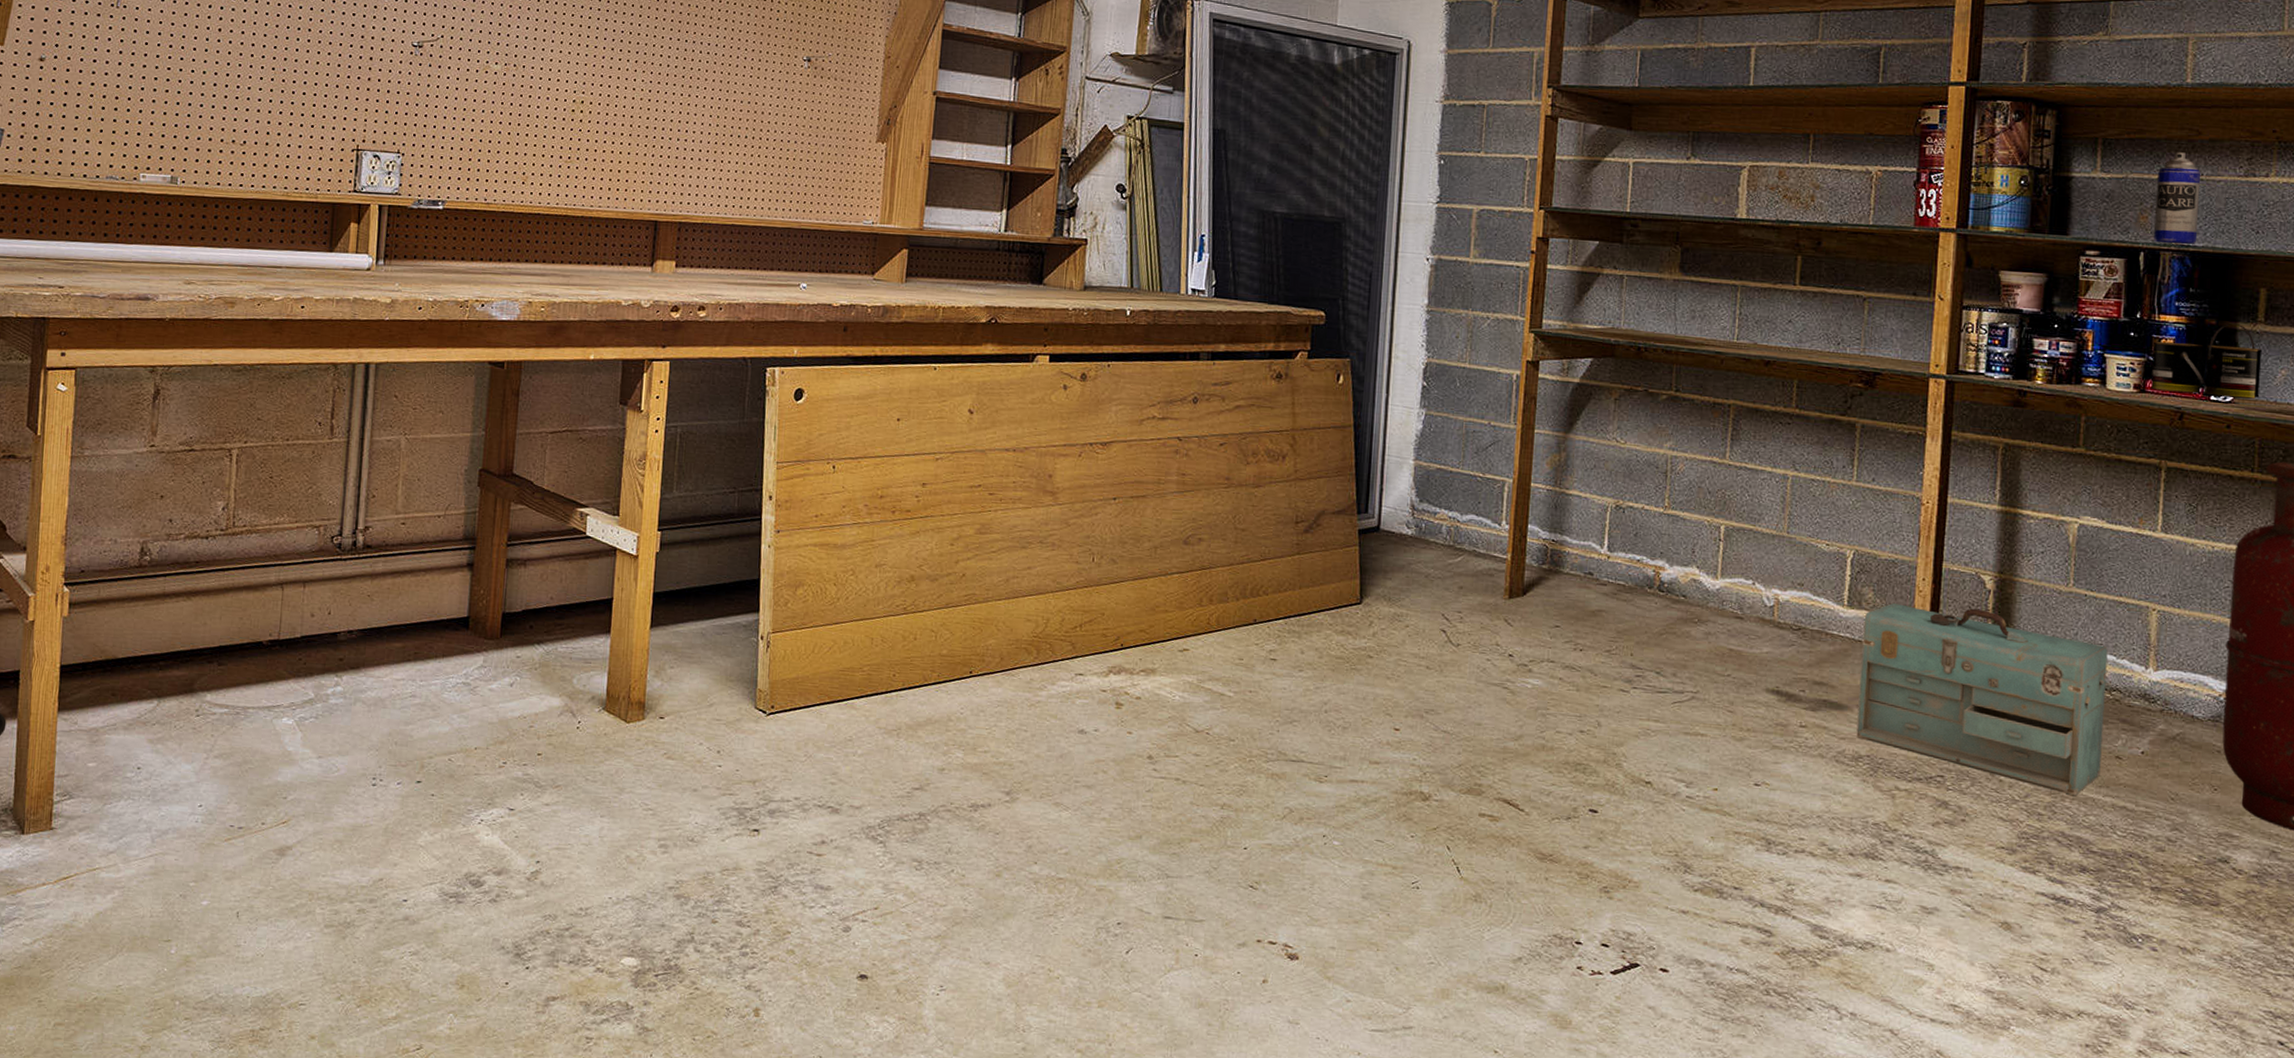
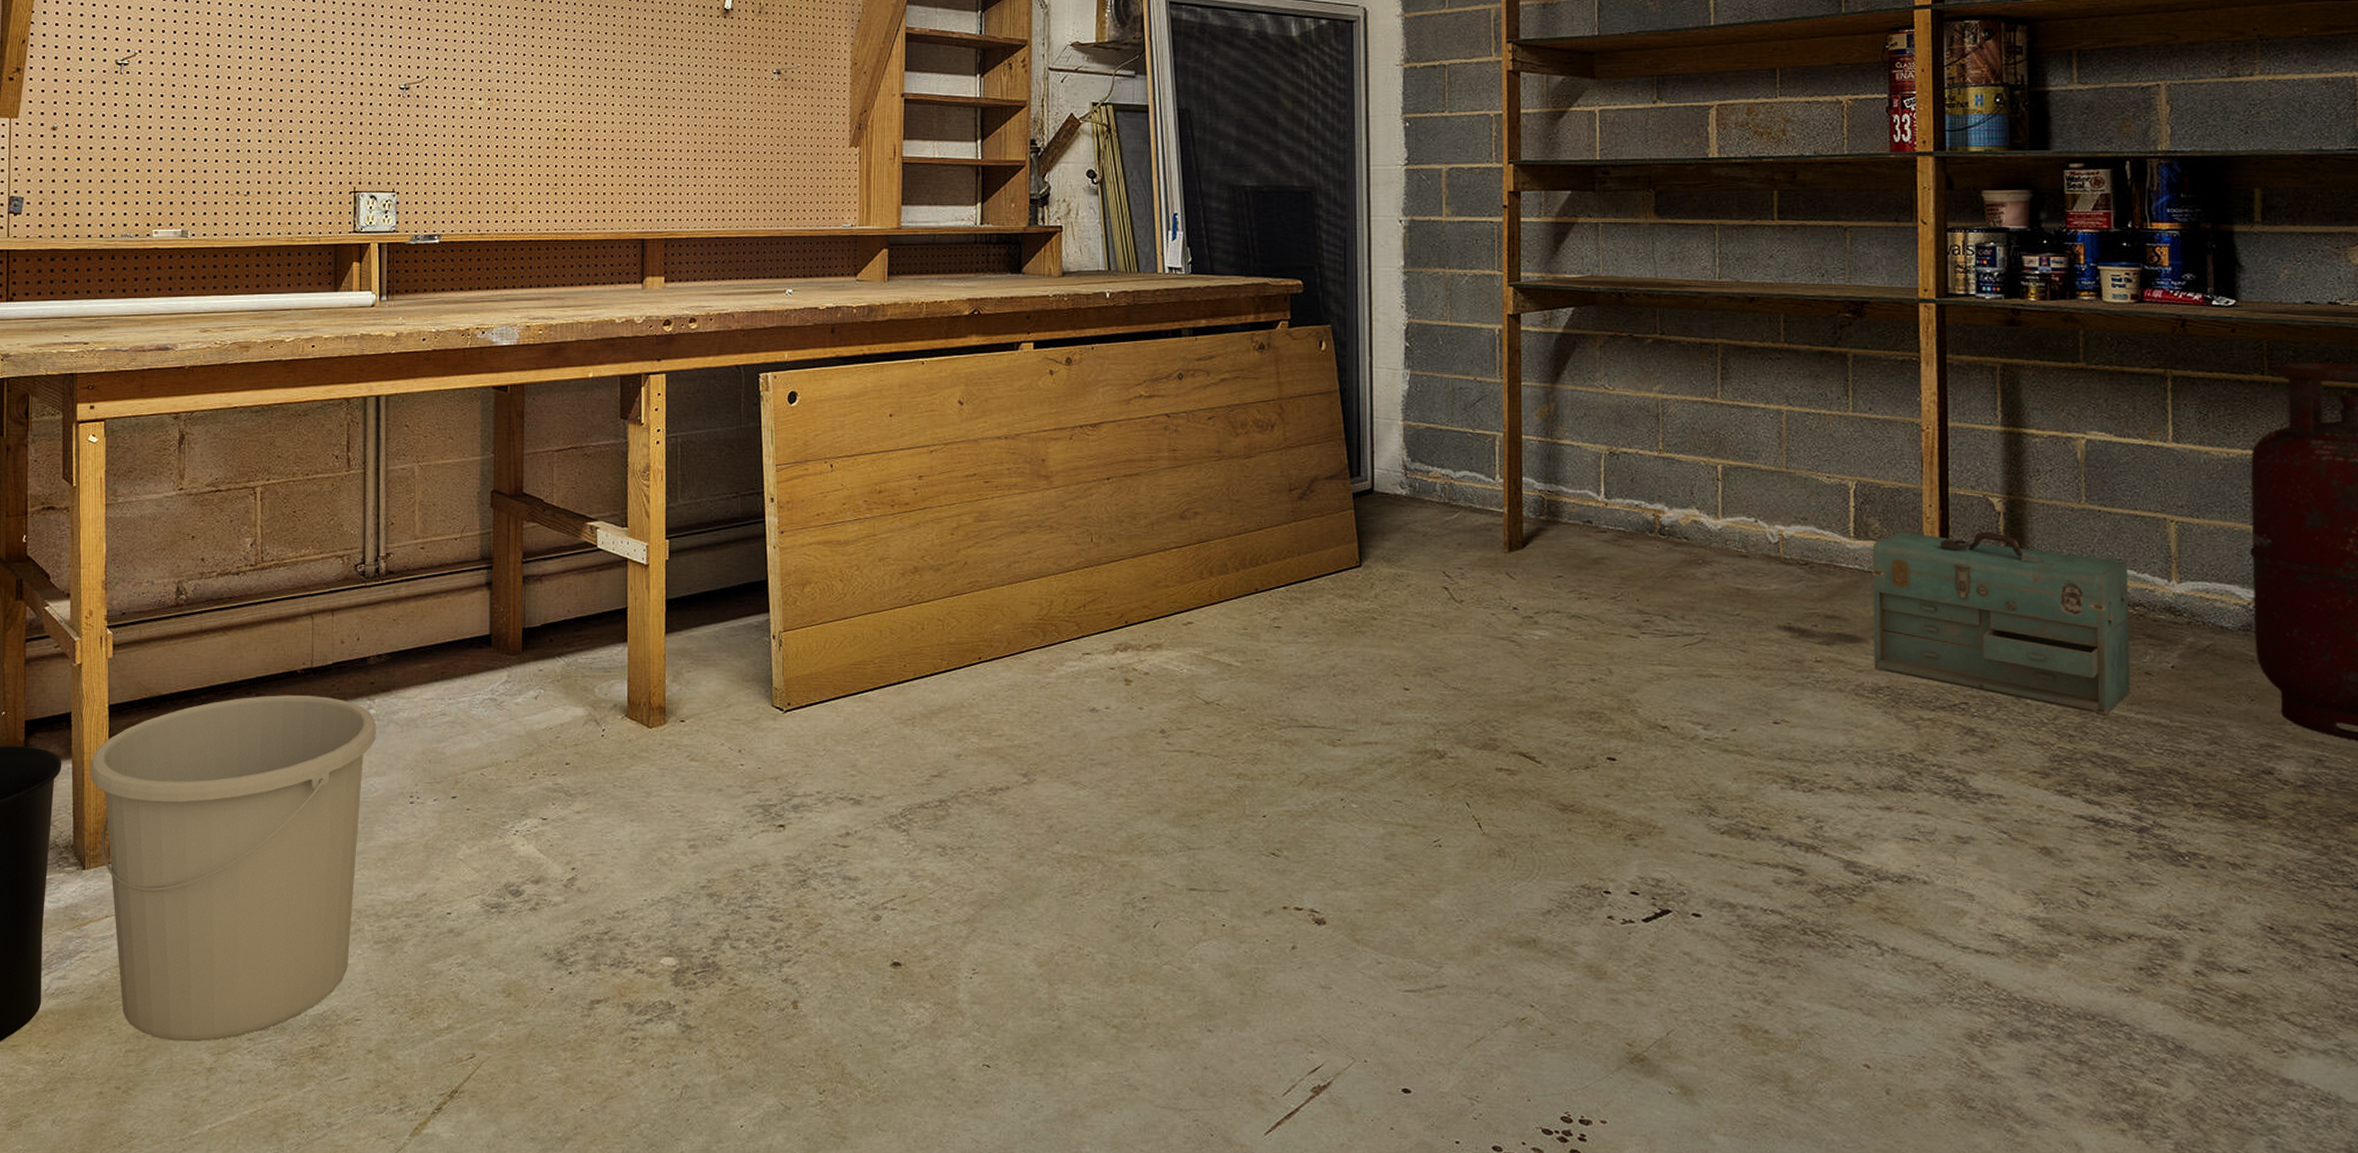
bucket: none [35,665,343,1018] -> present [90,695,376,1042]
paint can: present [2150,323,2262,400] -> none [2148,225,2264,302]
spray can: present [2154,152,2202,245] -> none [2137,58,2184,151]

